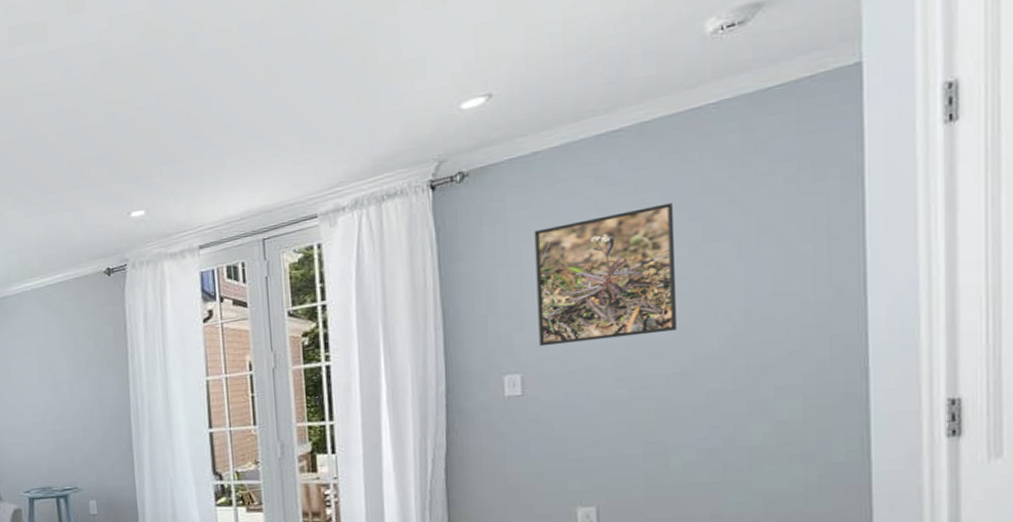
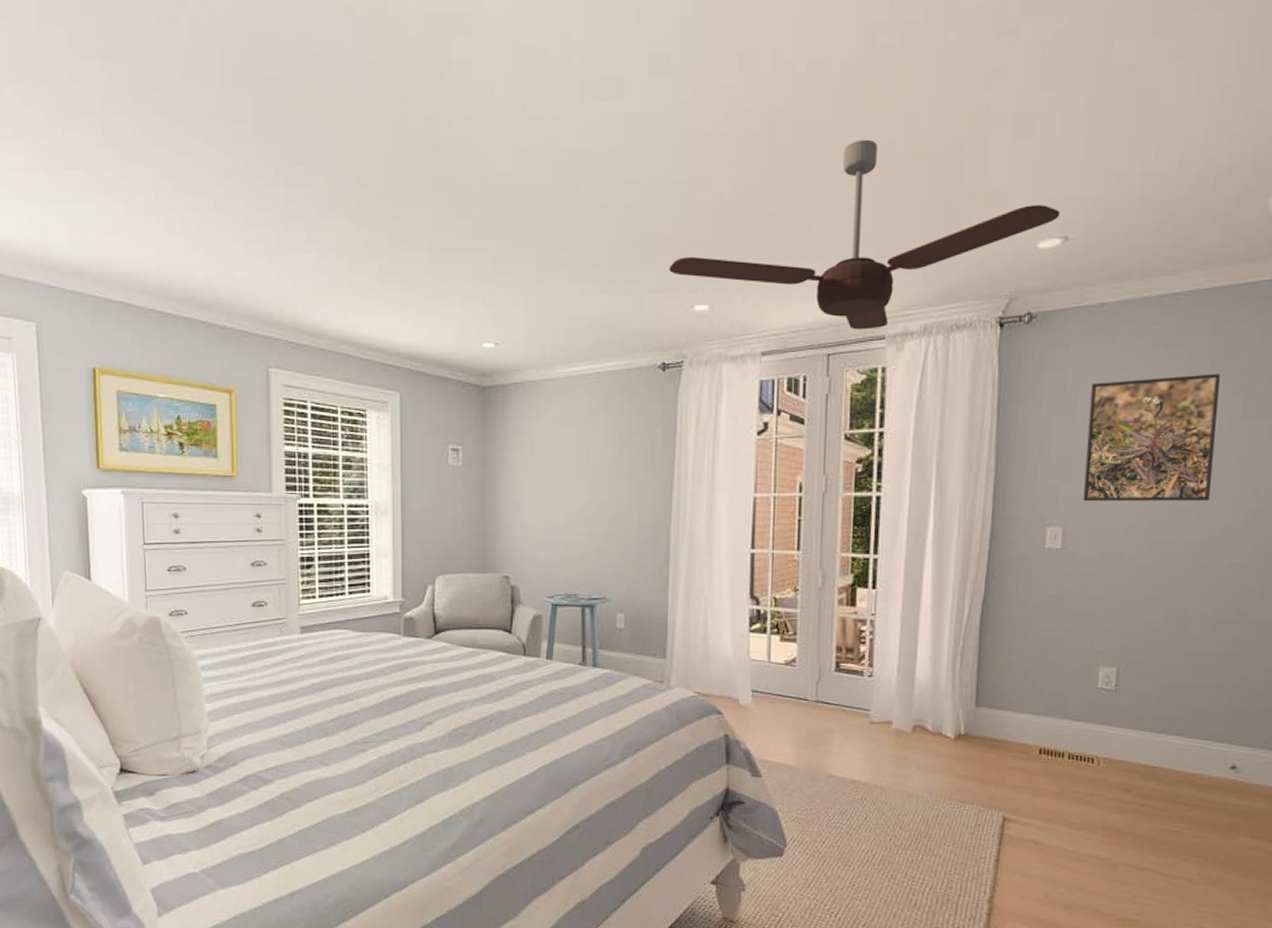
ceiling fan: none [104,35,481,213] -> present [669,139,1061,330]

